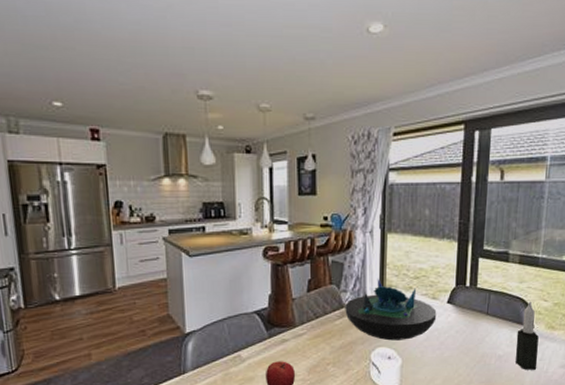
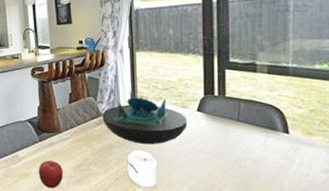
candle: present [515,301,539,370] -> none [271,108,297,174]

